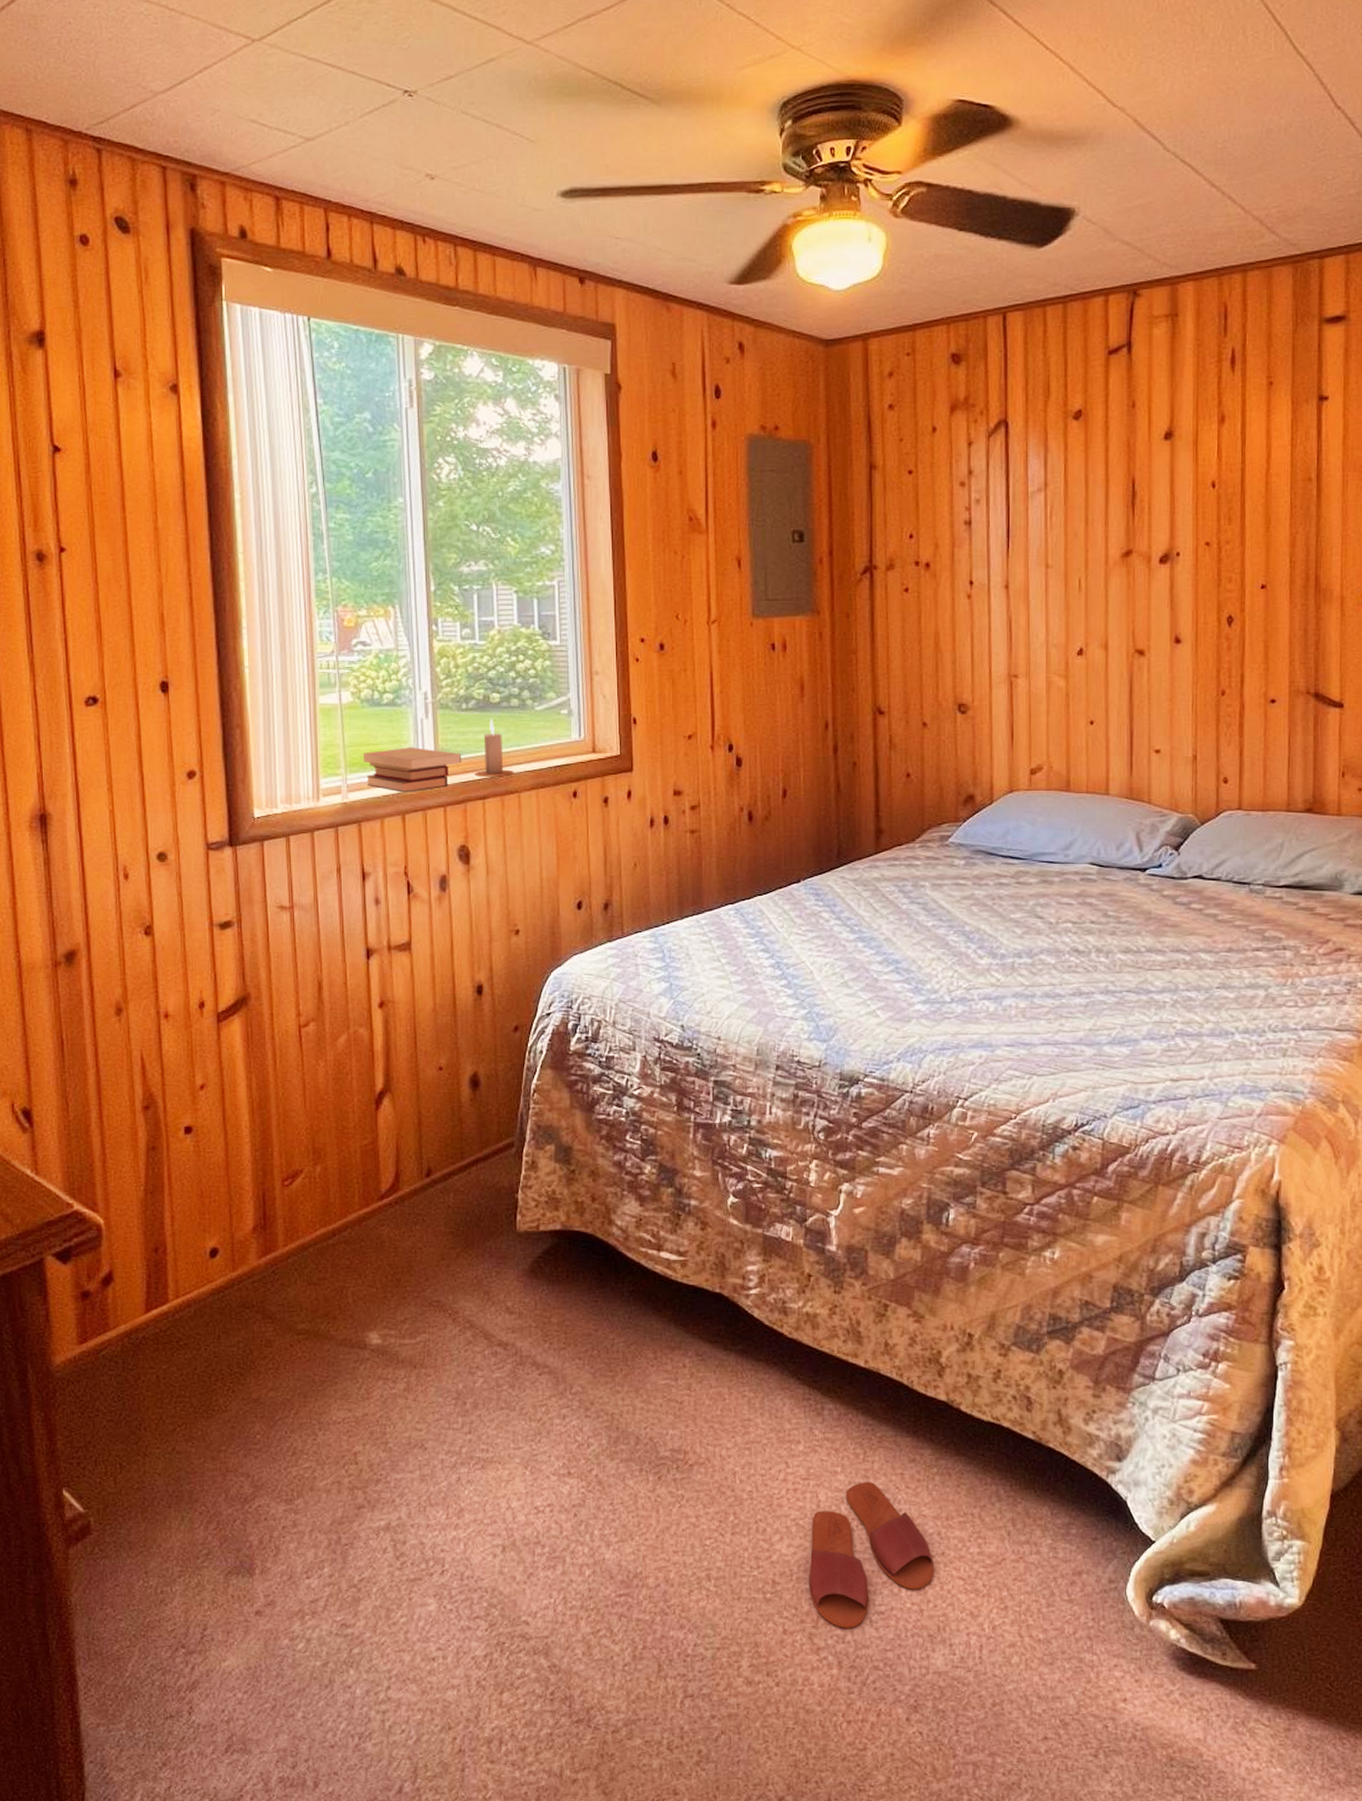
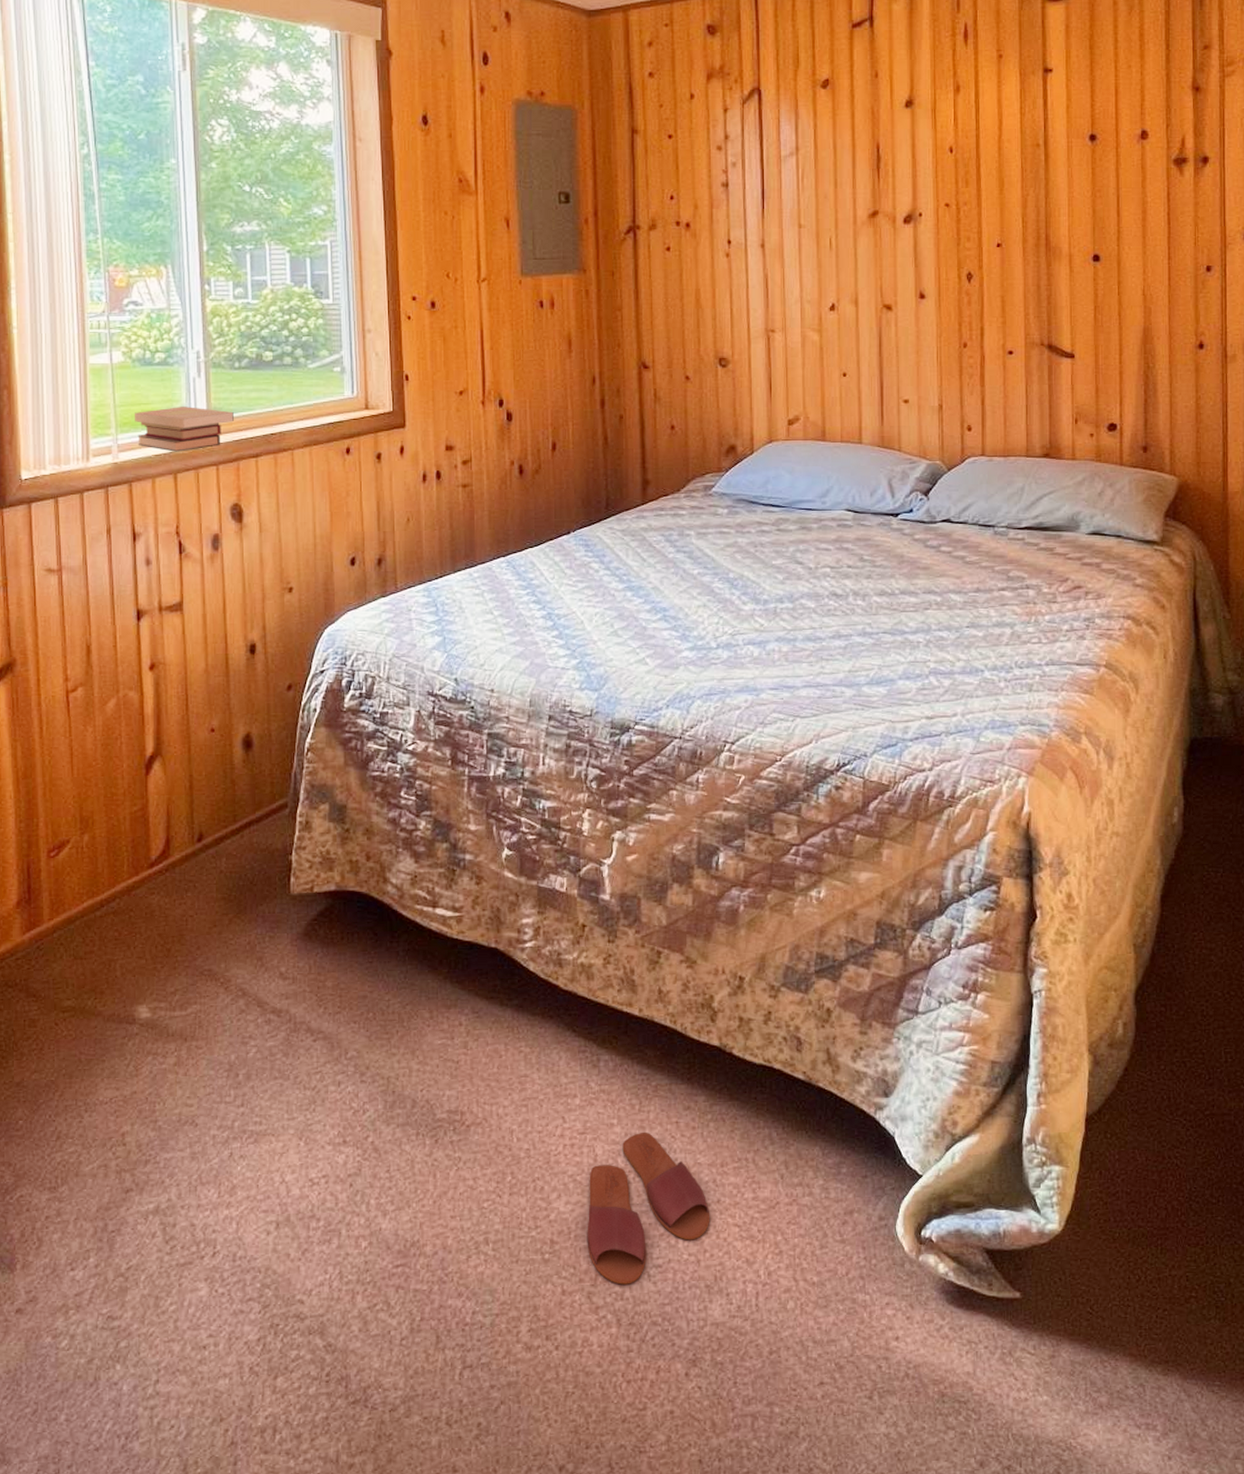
candle: present [474,717,515,778] -> none [246,376,288,436]

